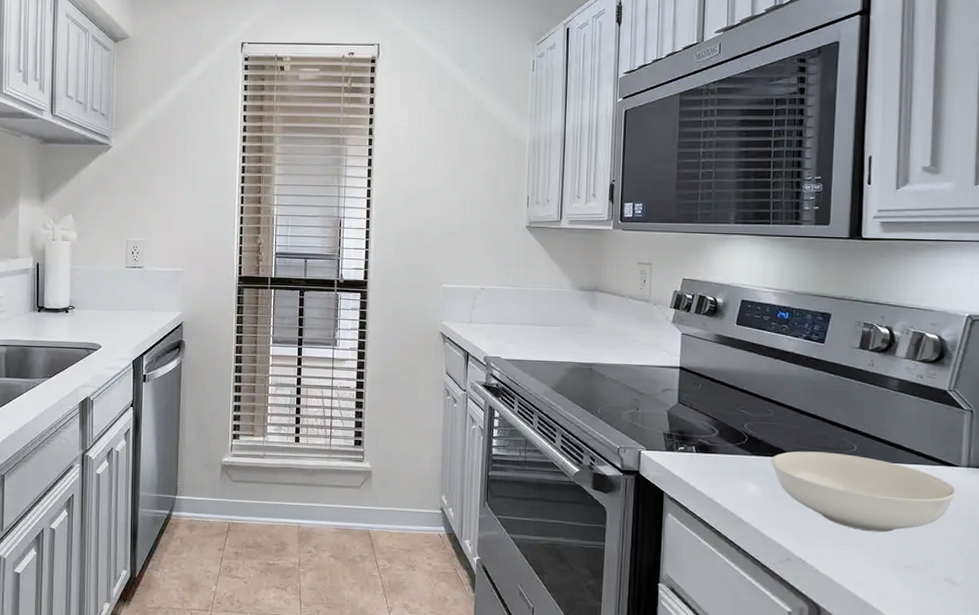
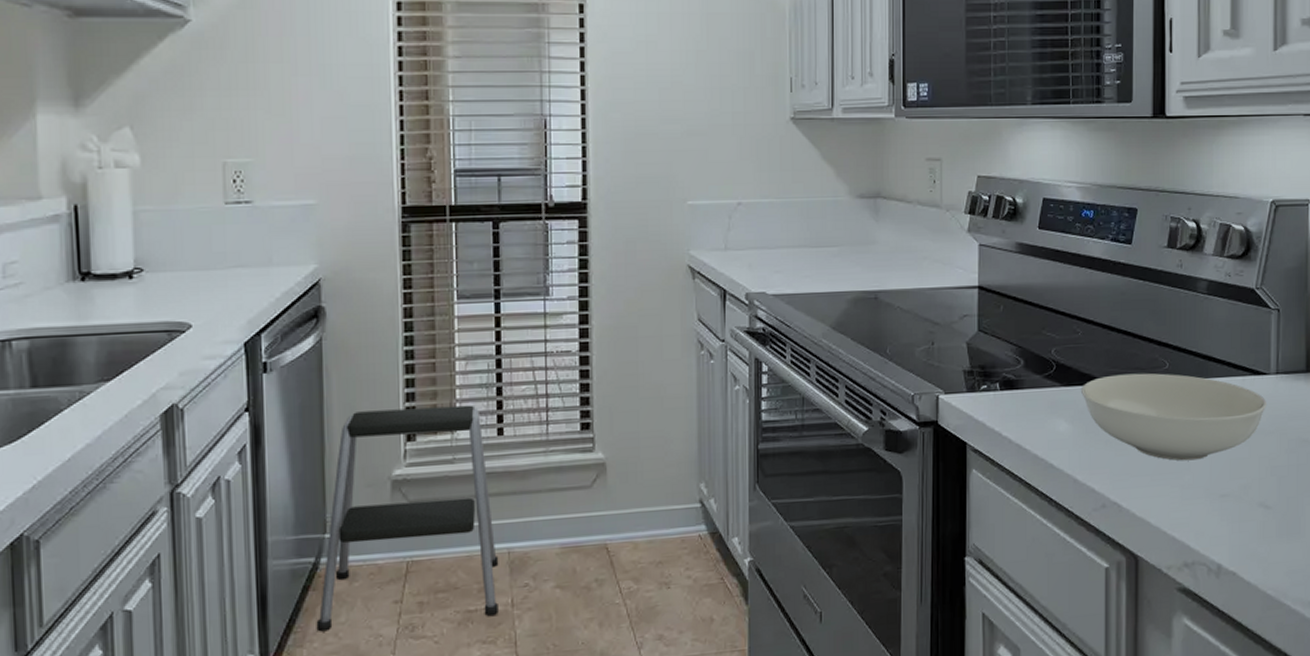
step stool: none [167,415,291,571] -> present [316,405,499,632]

